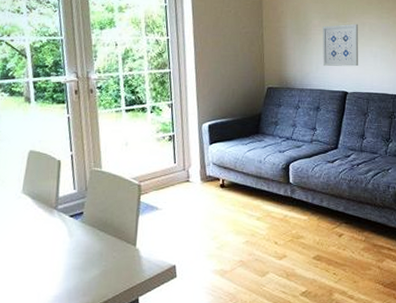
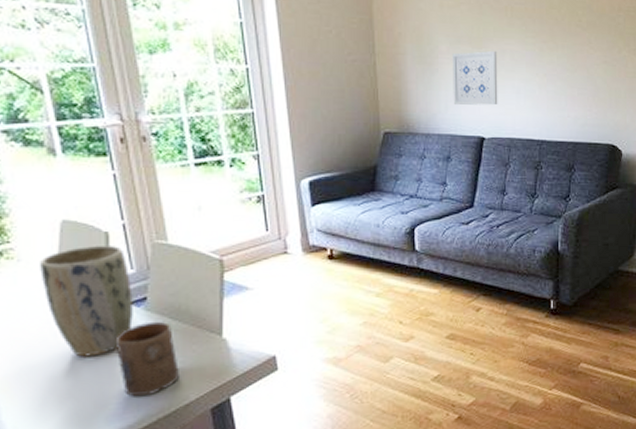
plant pot: none [11,170,73,257] -> present [40,244,133,357]
cup: none [57,231,102,292] -> present [115,321,179,397]

